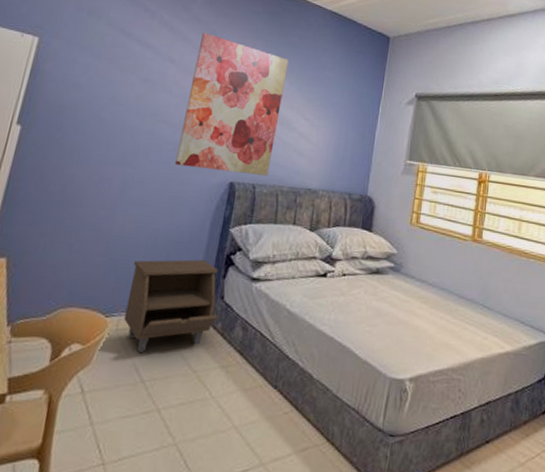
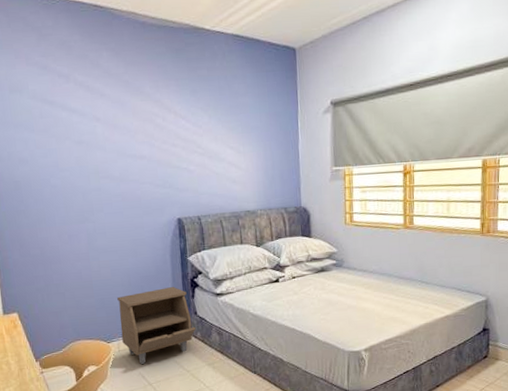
wall art: present [175,33,289,176] -> none [117,85,209,213]

